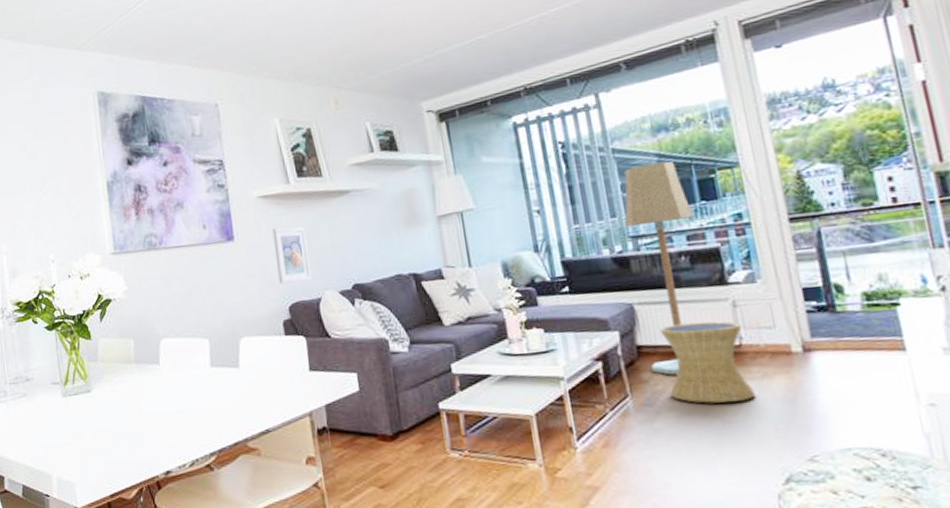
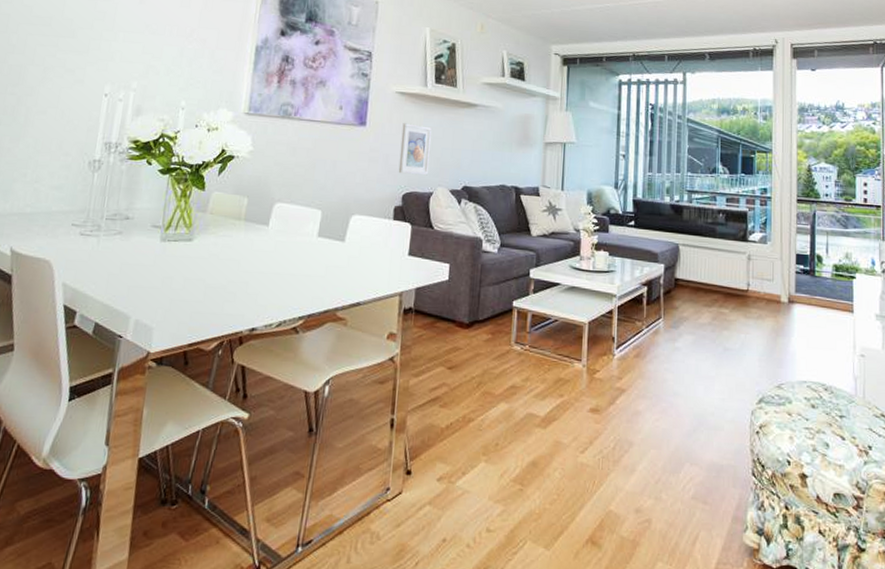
floor lamp: present [624,161,694,376] -> none [682,136,734,306]
side table: present [659,321,755,404] -> none [692,266,751,334]

